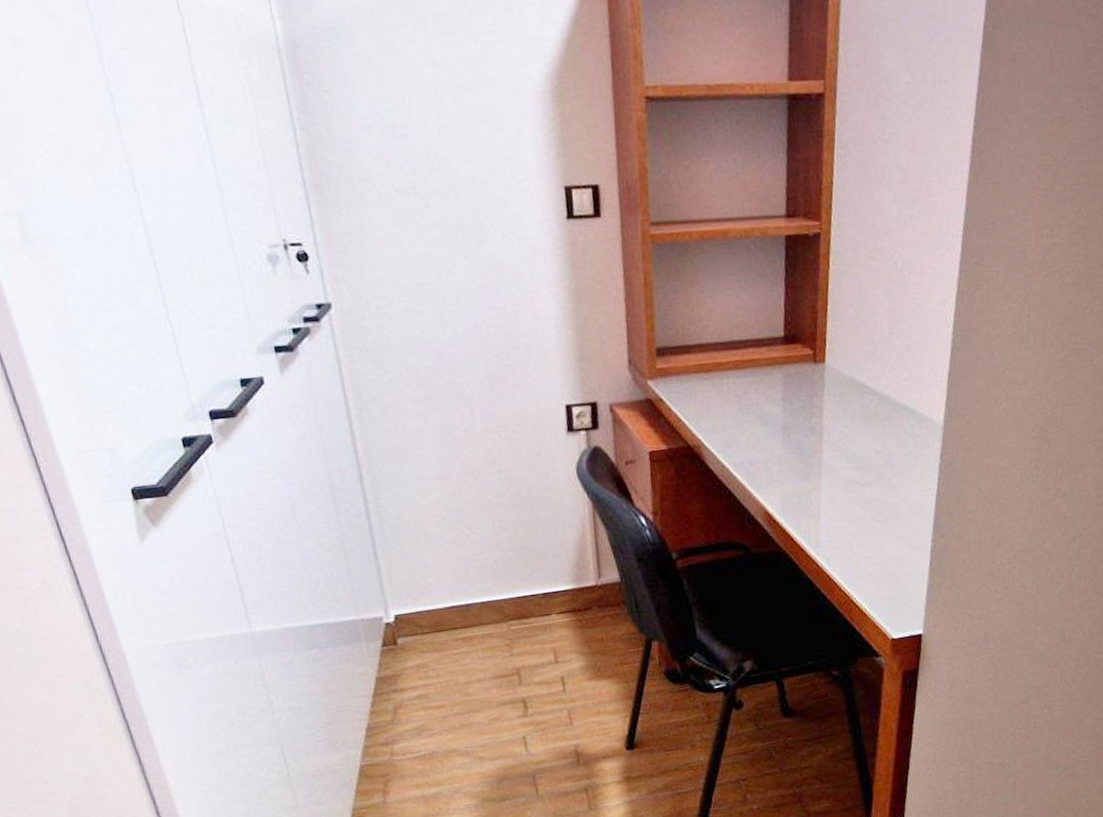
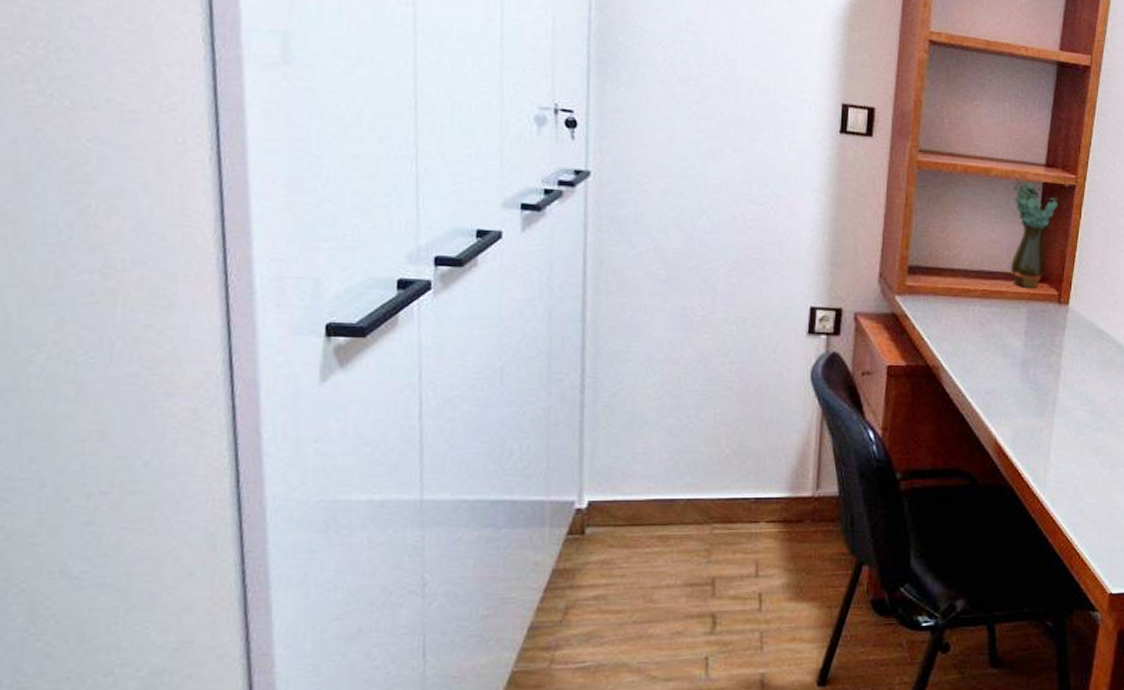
vase: none [755,234,804,352] -> present [1011,176,1059,288]

